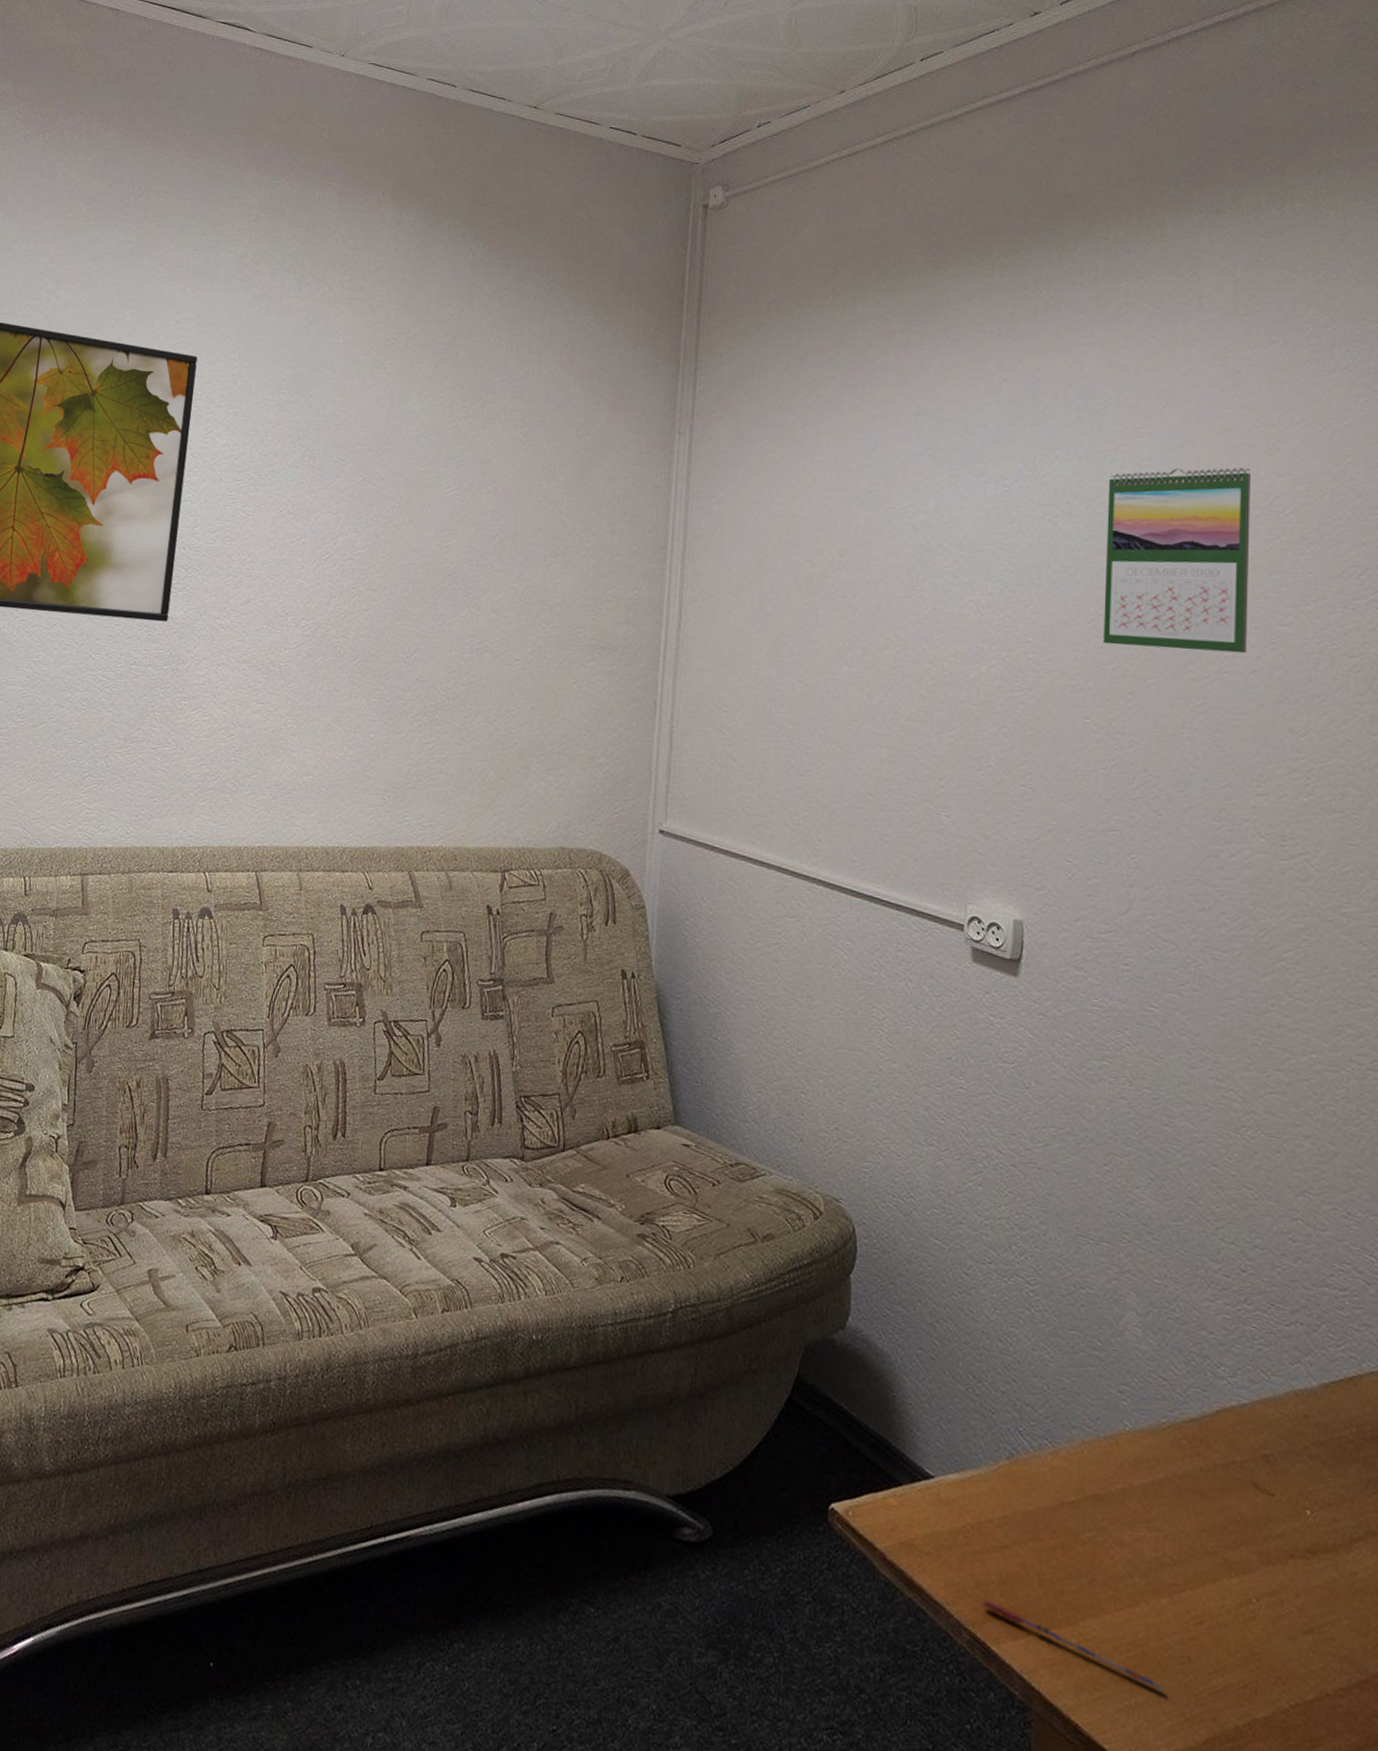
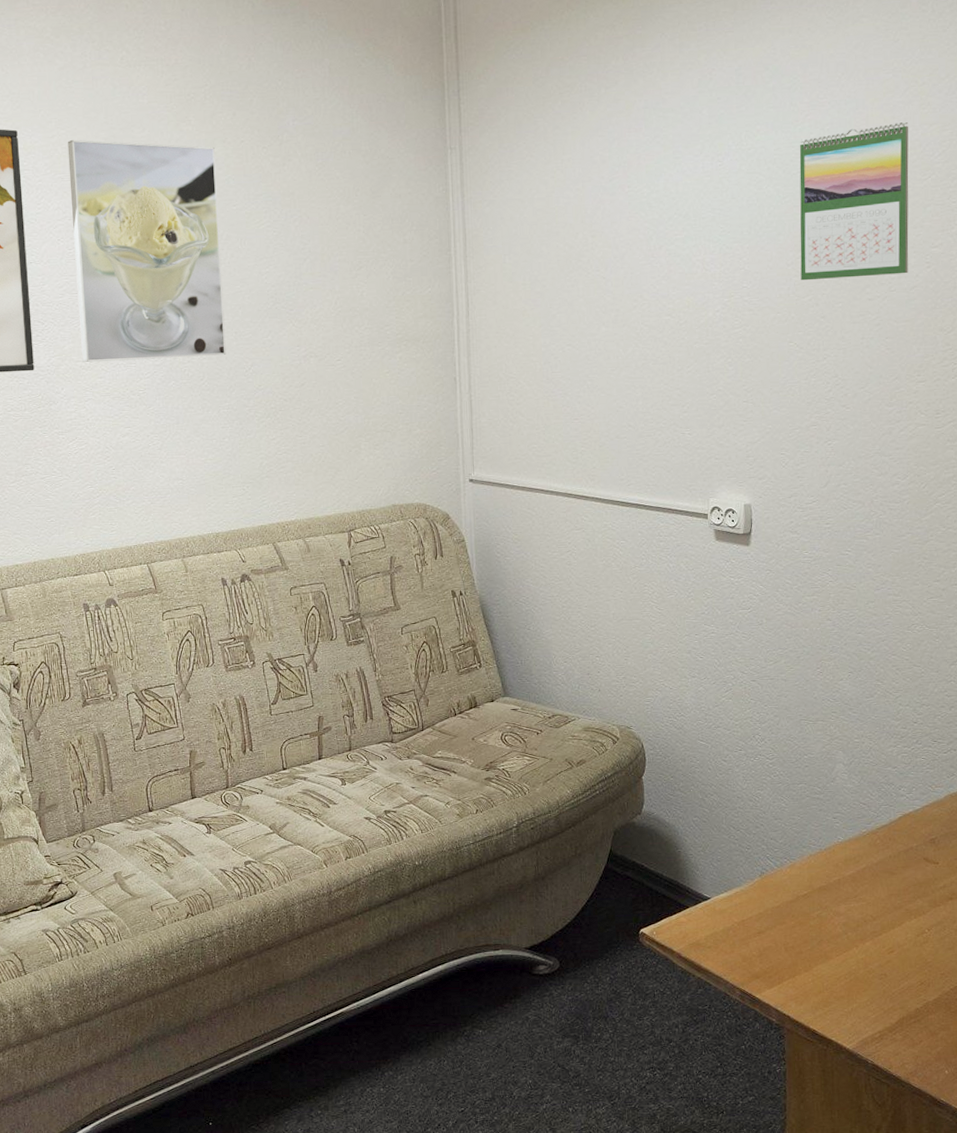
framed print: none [223,373,409,635] -> present [67,139,226,362]
pen: present [983,1599,1165,1691] -> none [749,967,871,998]

